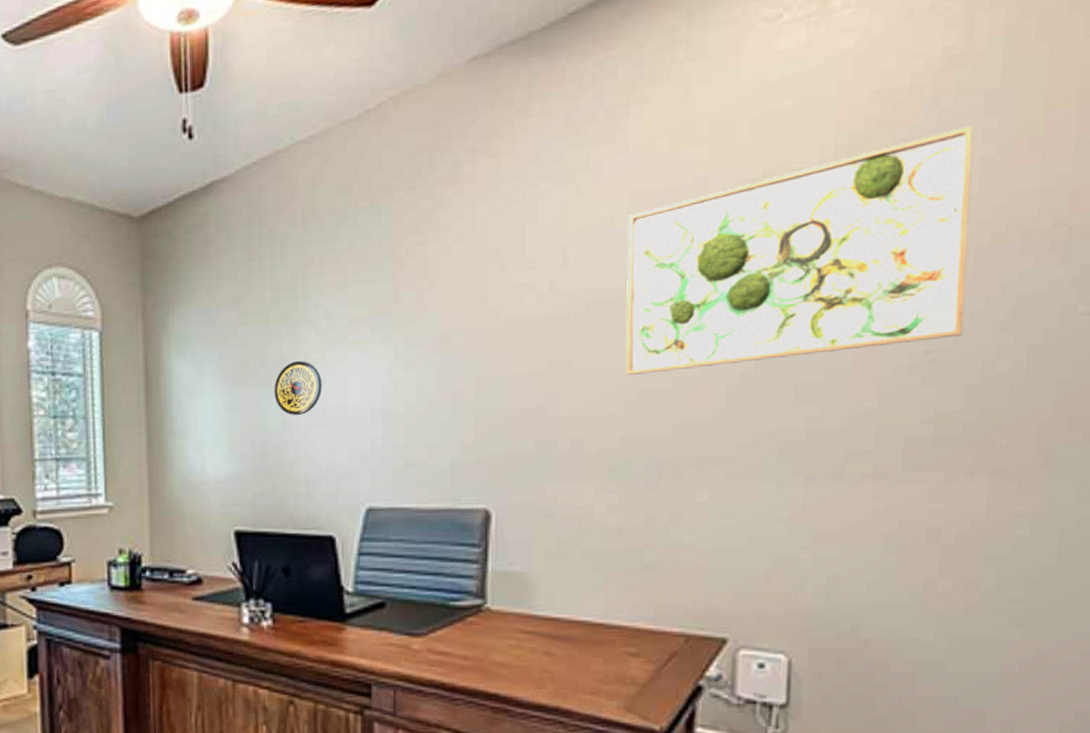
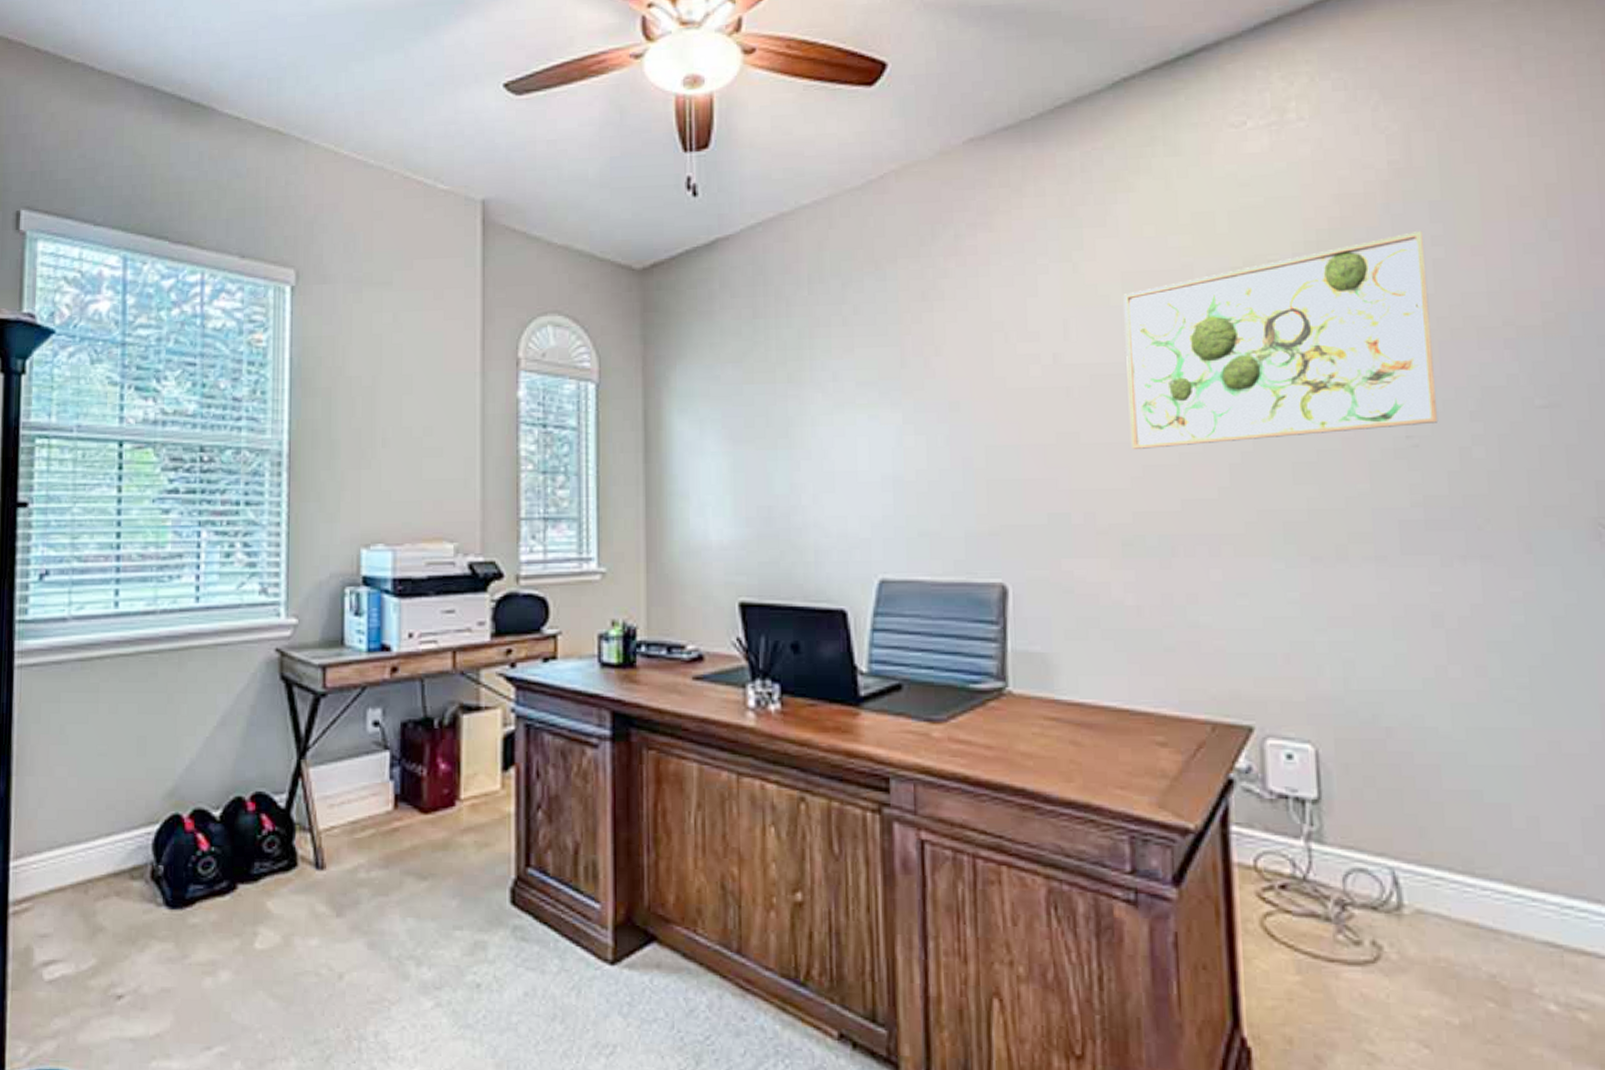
wall clock: present [274,360,322,416] -> none [780,422,830,480]

